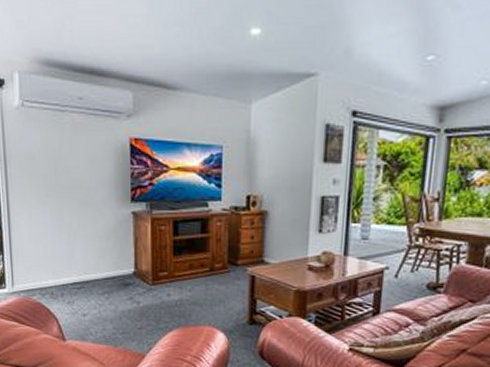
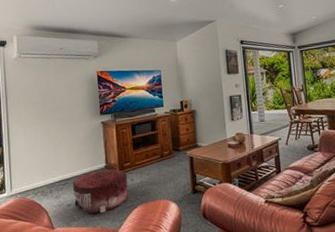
pouf: none [89,276,163,331] -> present [72,169,128,214]

